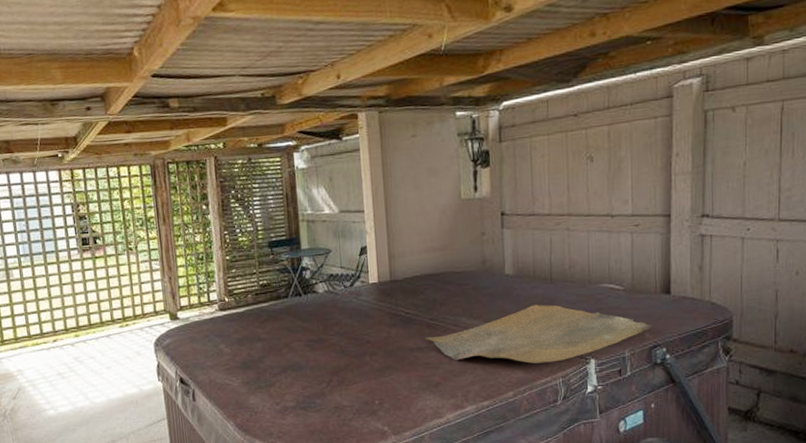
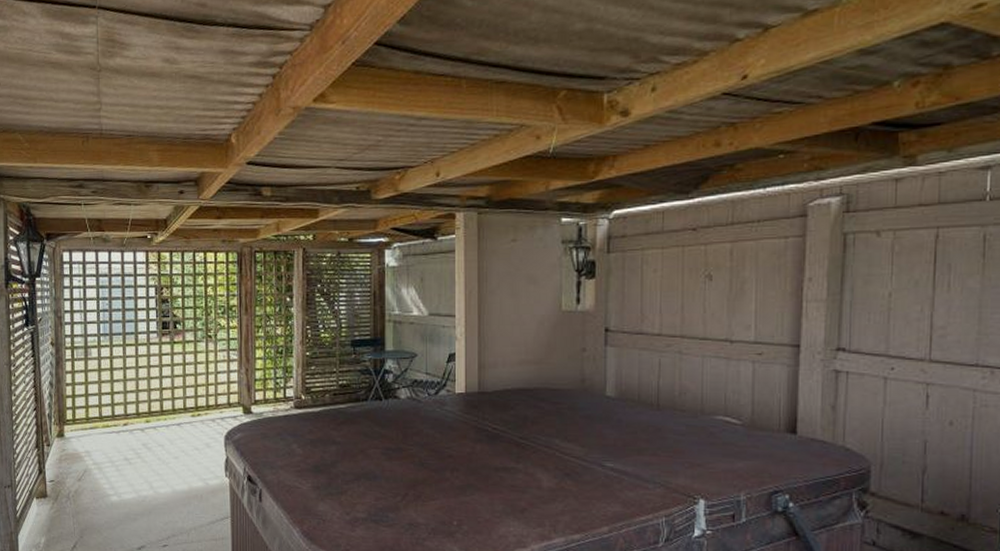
towel: present [426,304,653,364] -> none [514,432,775,499]

